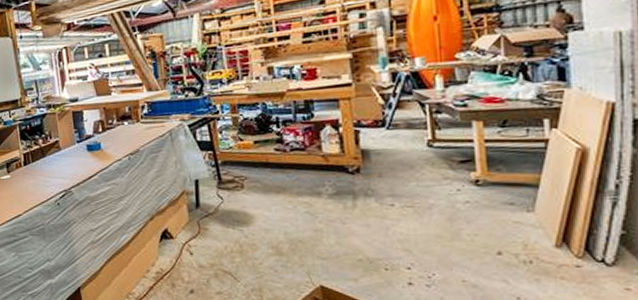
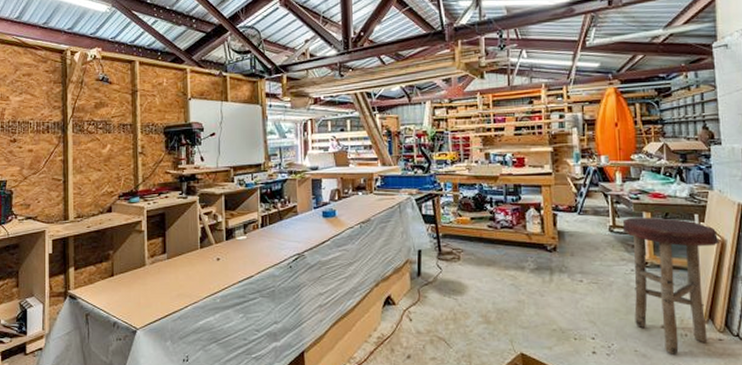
stool: none [444,126,579,284] -> present [622,217,720,354]

